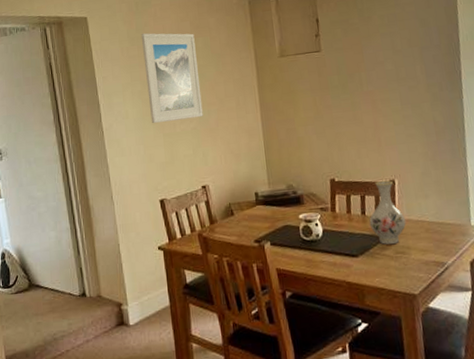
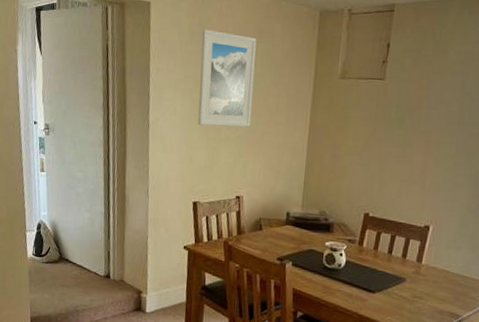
vase: present [369,180,406,245] -> none [393,224,431,288]

